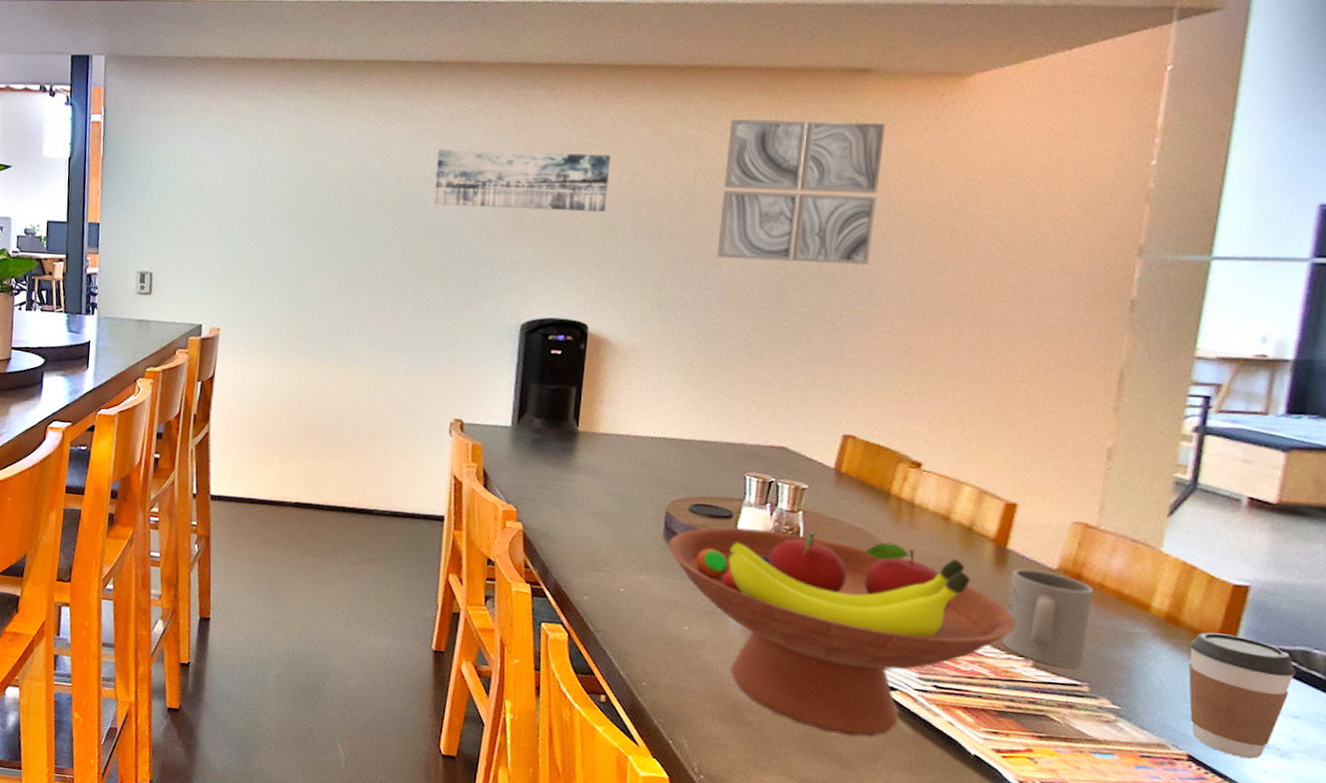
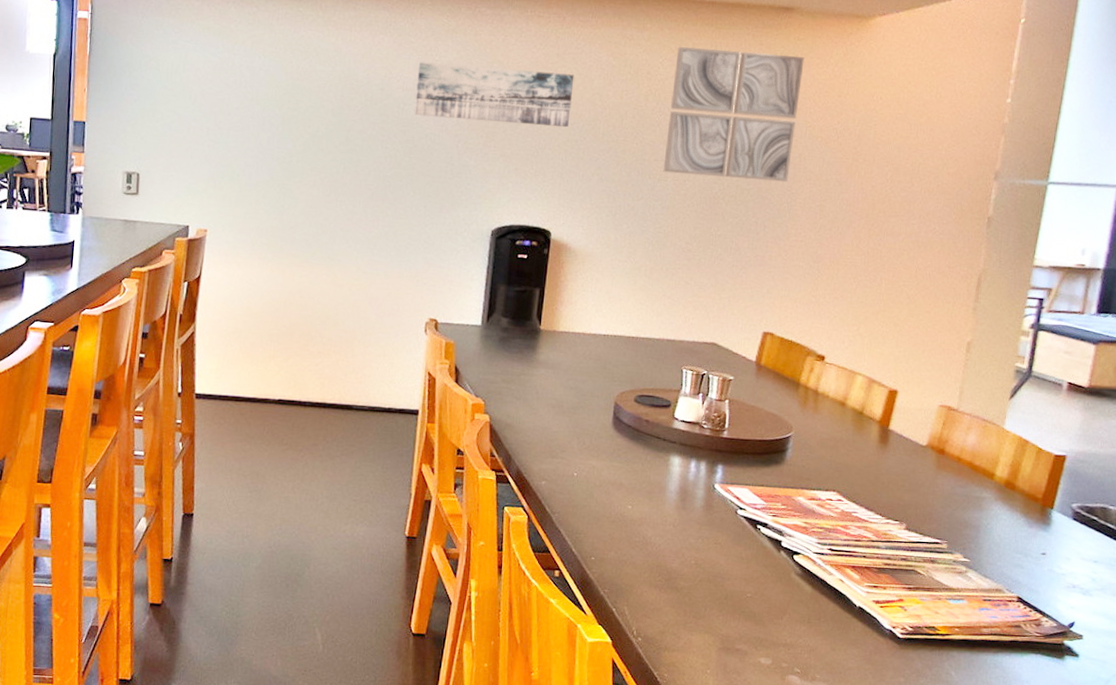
fruit bowl: present [668,527,1016,737] -> none [616,415,894,596]
mug: present [1003,569,1093,668] -> none [883,446,953,529]
coffee cup: present [1188,632,1296,759] -> none [1020,495,1096,597]

